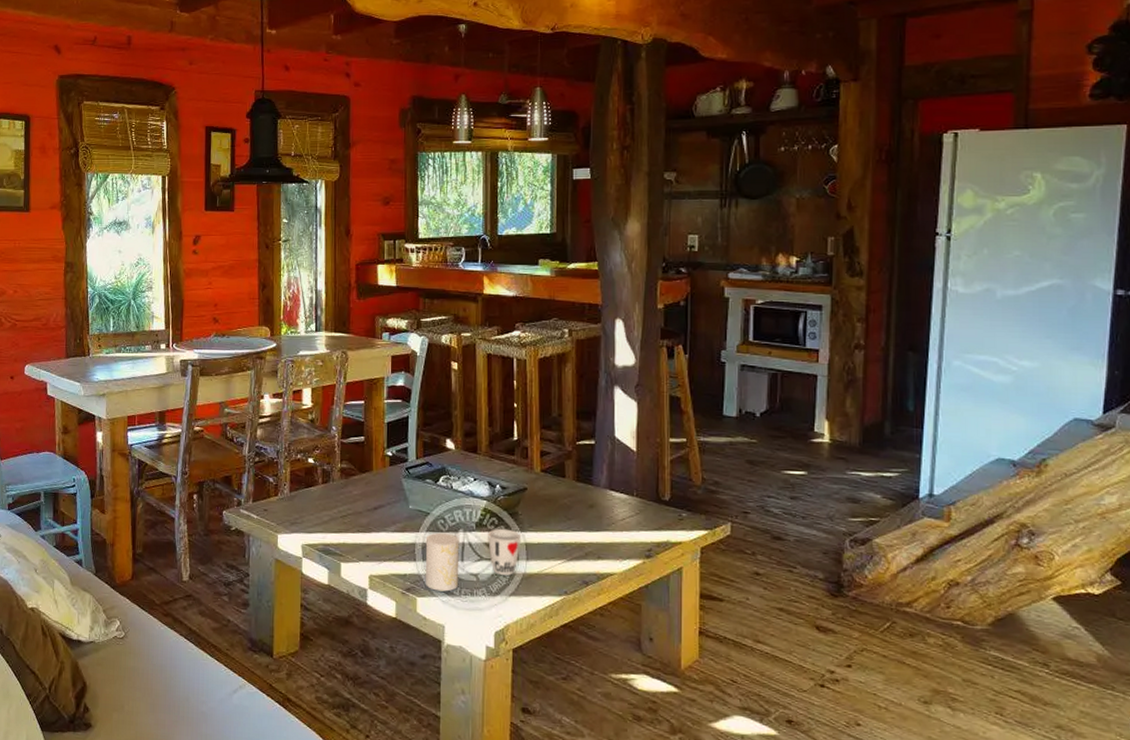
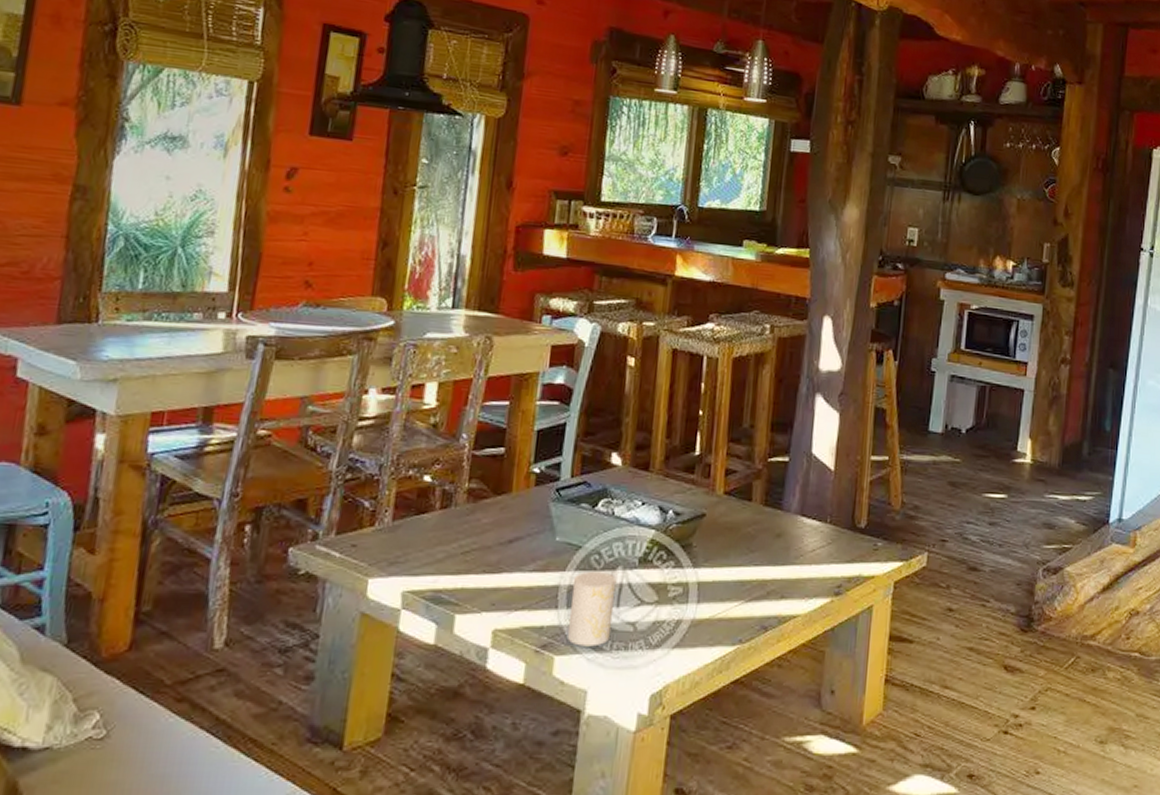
cup: present [488,528,521,575] -> none [652,564,693,623]

